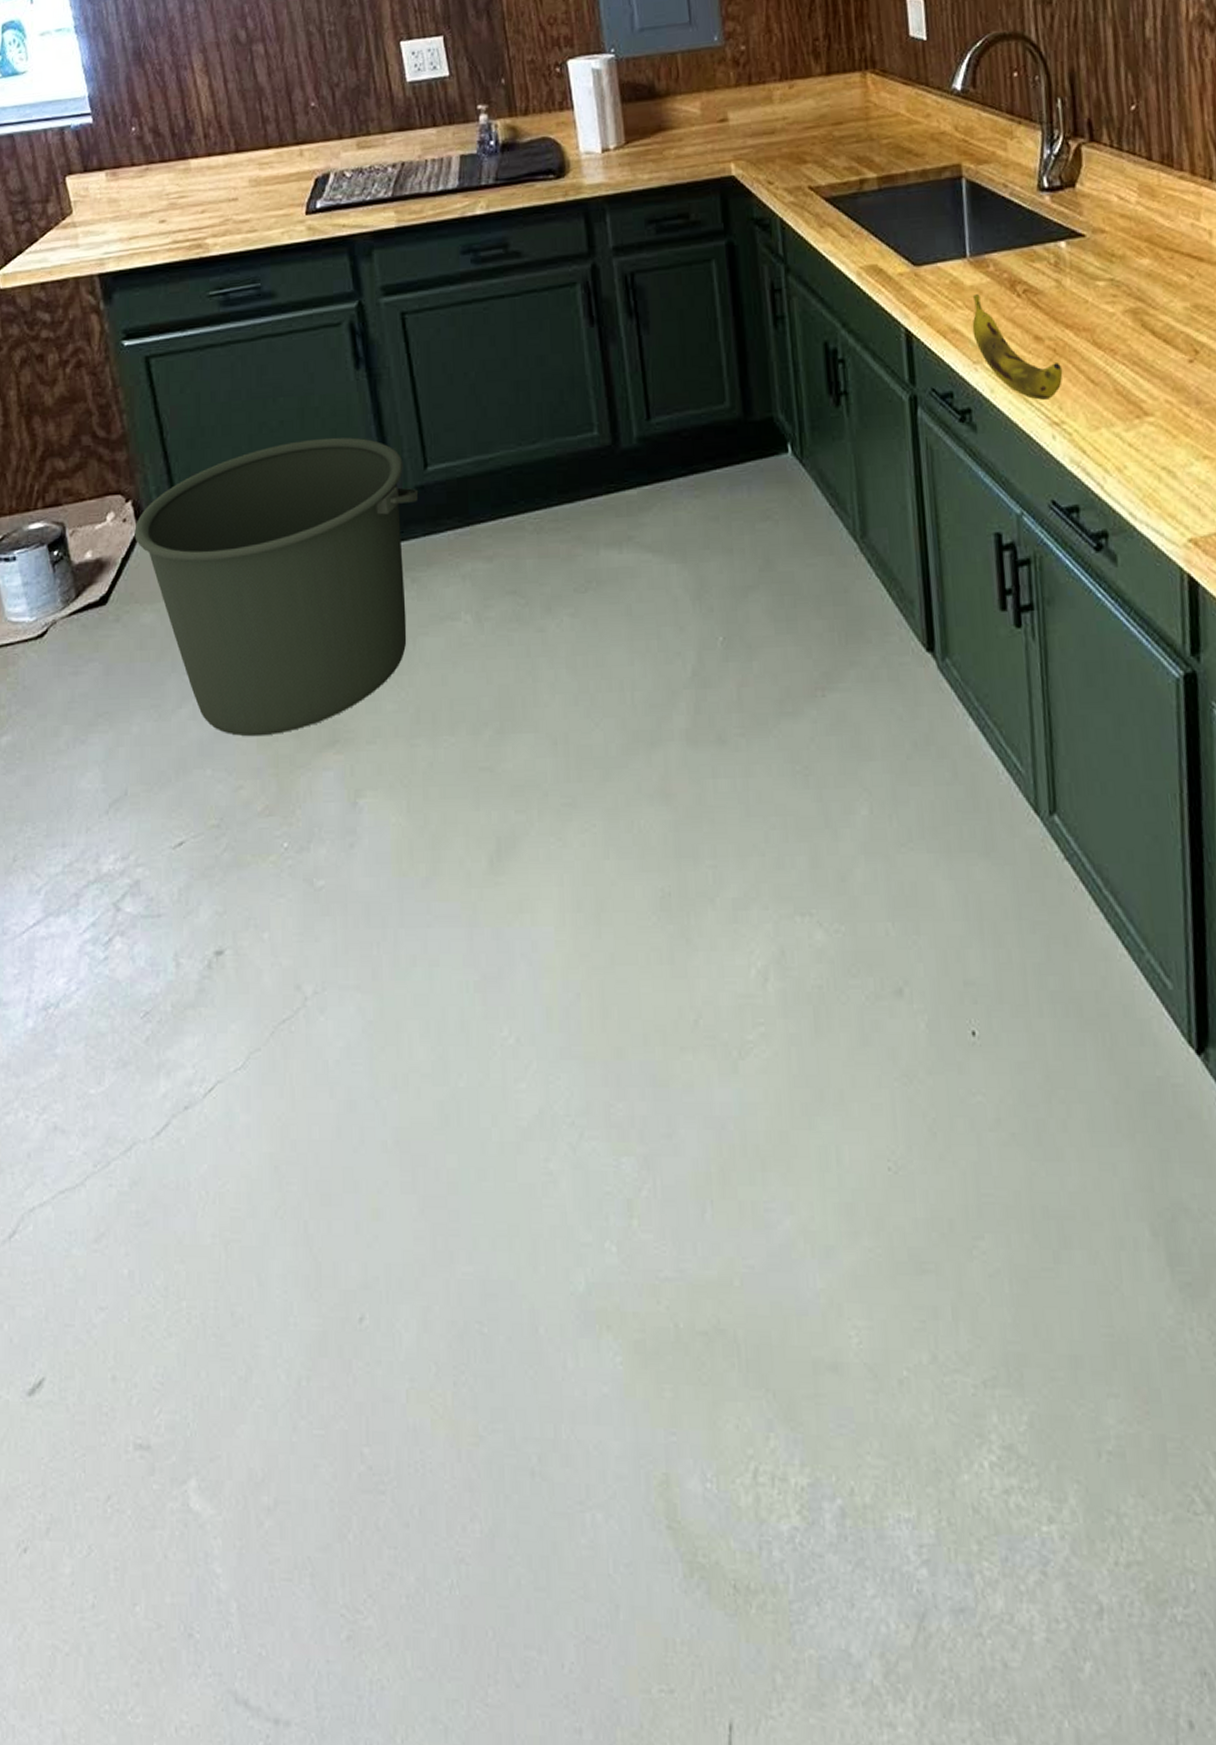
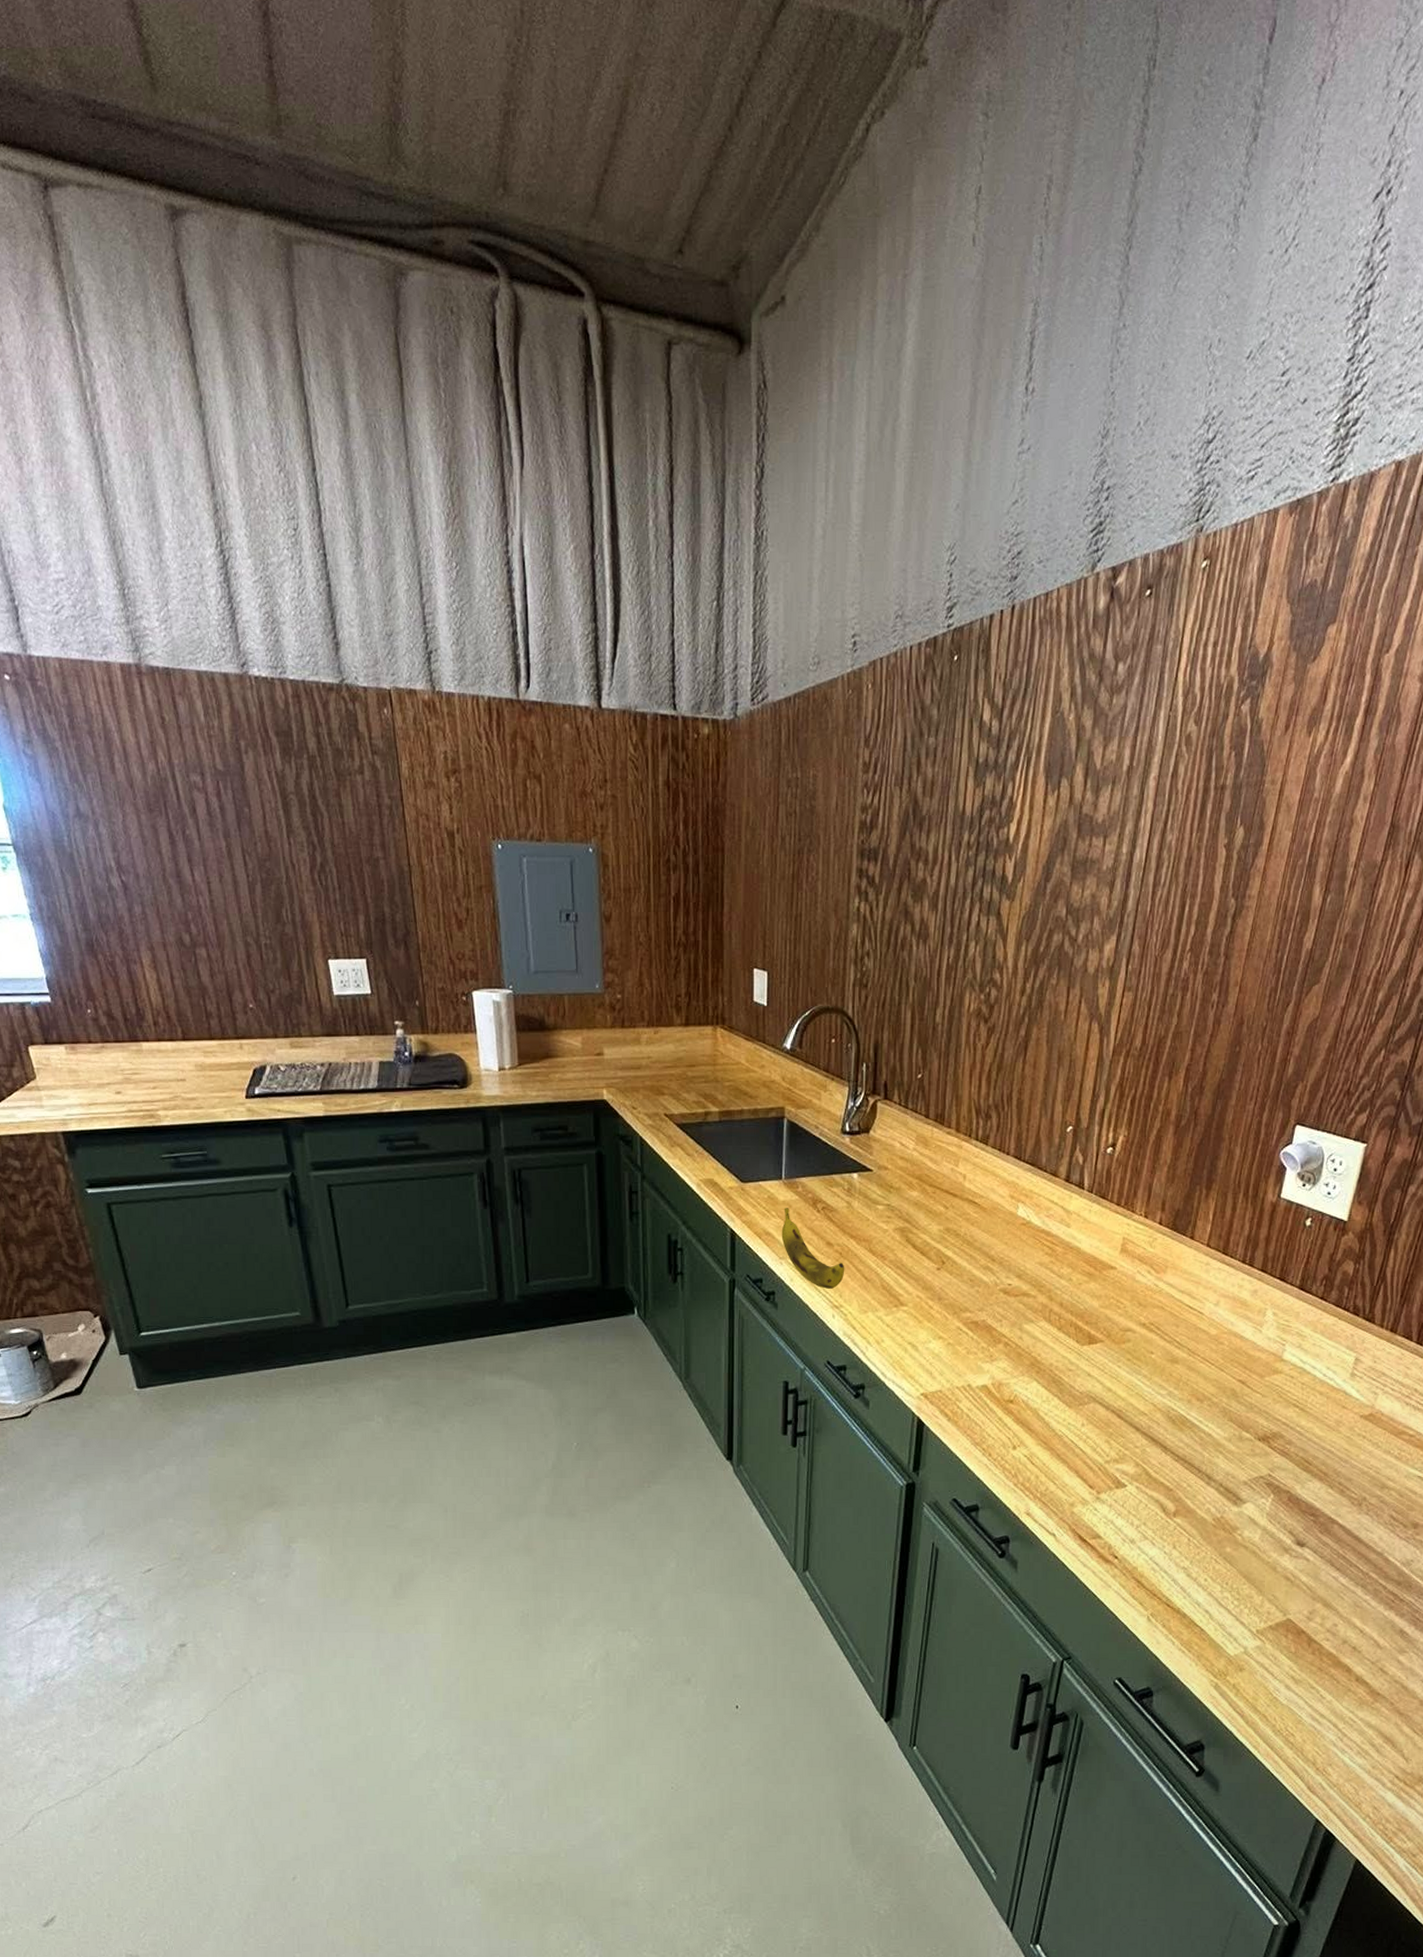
bucket: present [134,437,418,737] -> none [103,1278,340,1497]

